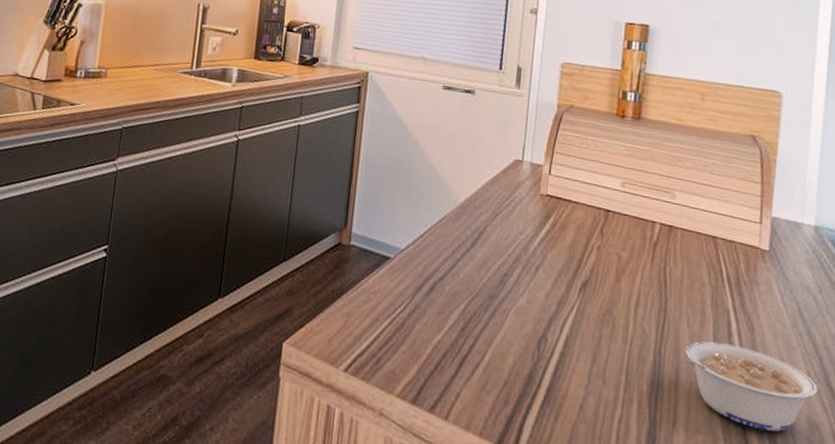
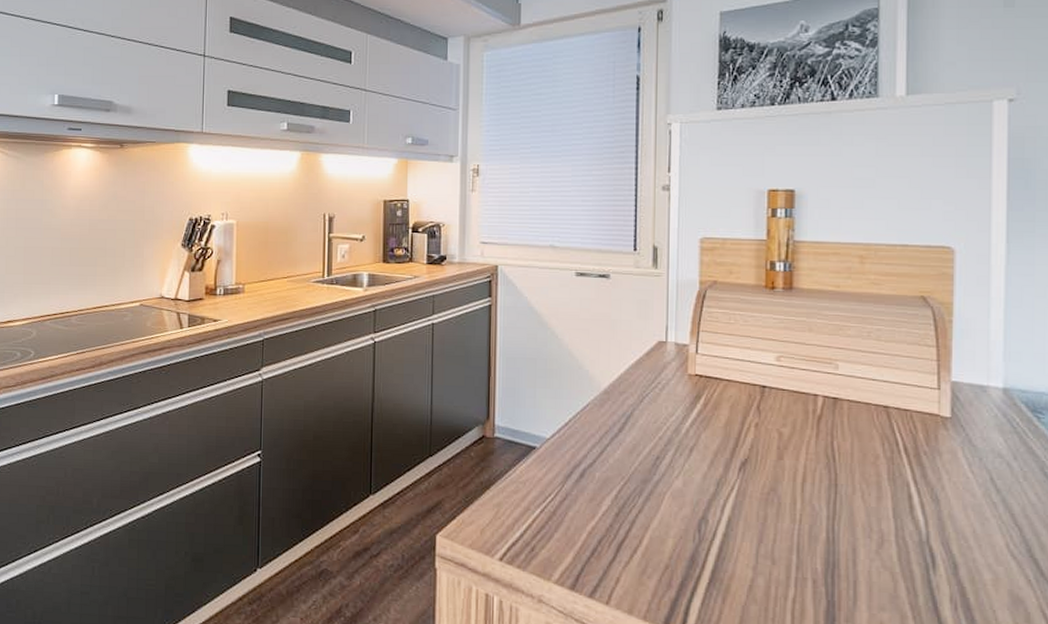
legume: present [679,341,818,432] -> none [855,516,1019,608]

